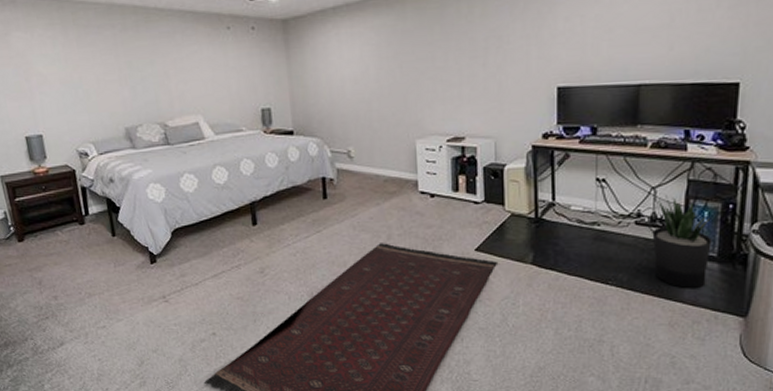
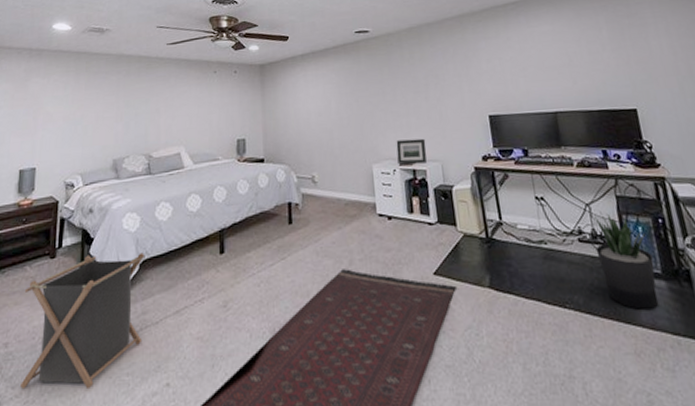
laundry basket: none [61,222,185,335] -> present [20,252,145,390]
picture frame: none [444,112,479,141] -> present [396,138,427,165]

